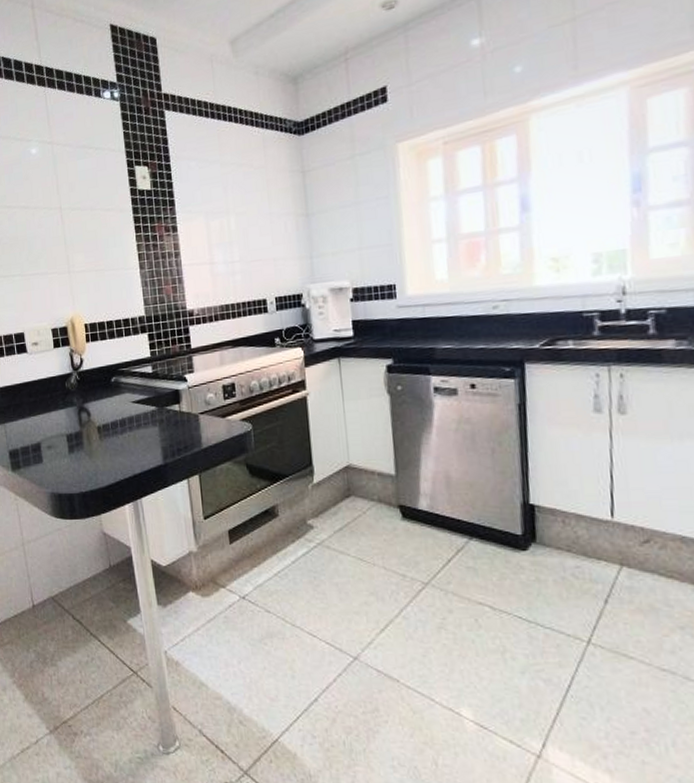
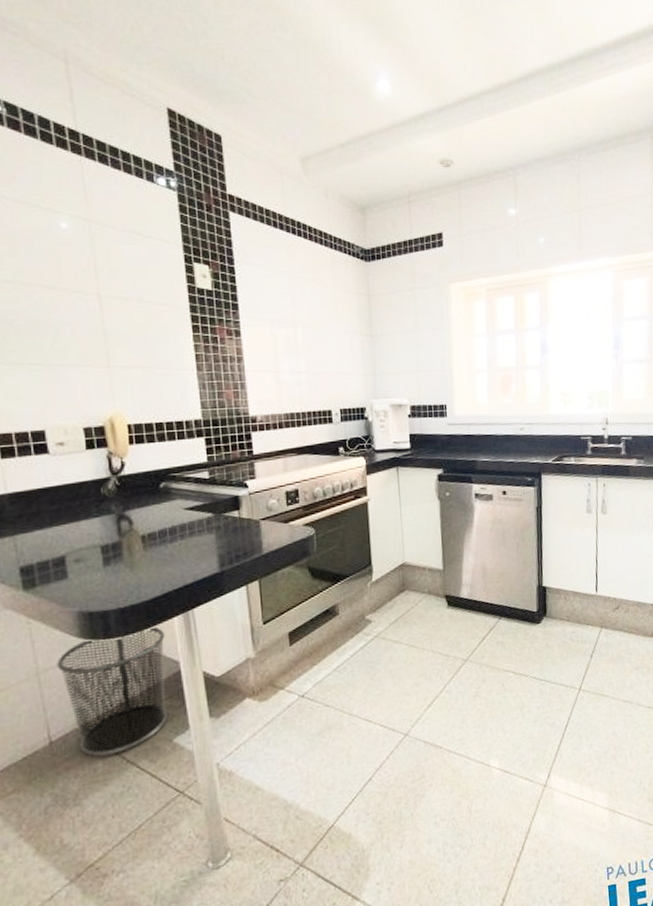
waste bin: none [36,511,123,625] -> present [57,626,169,757]

